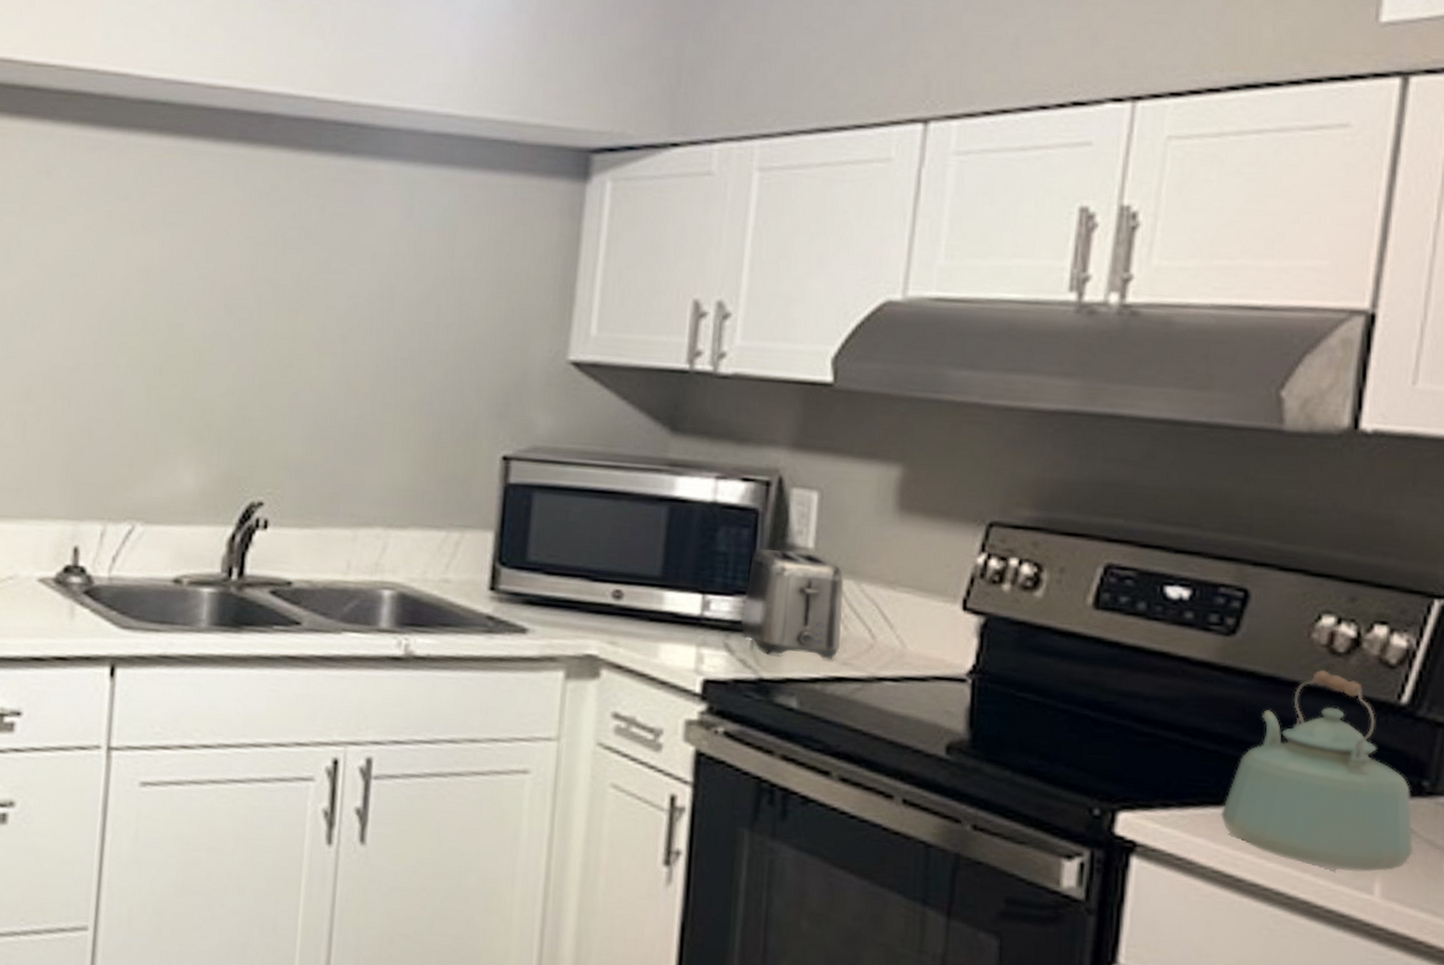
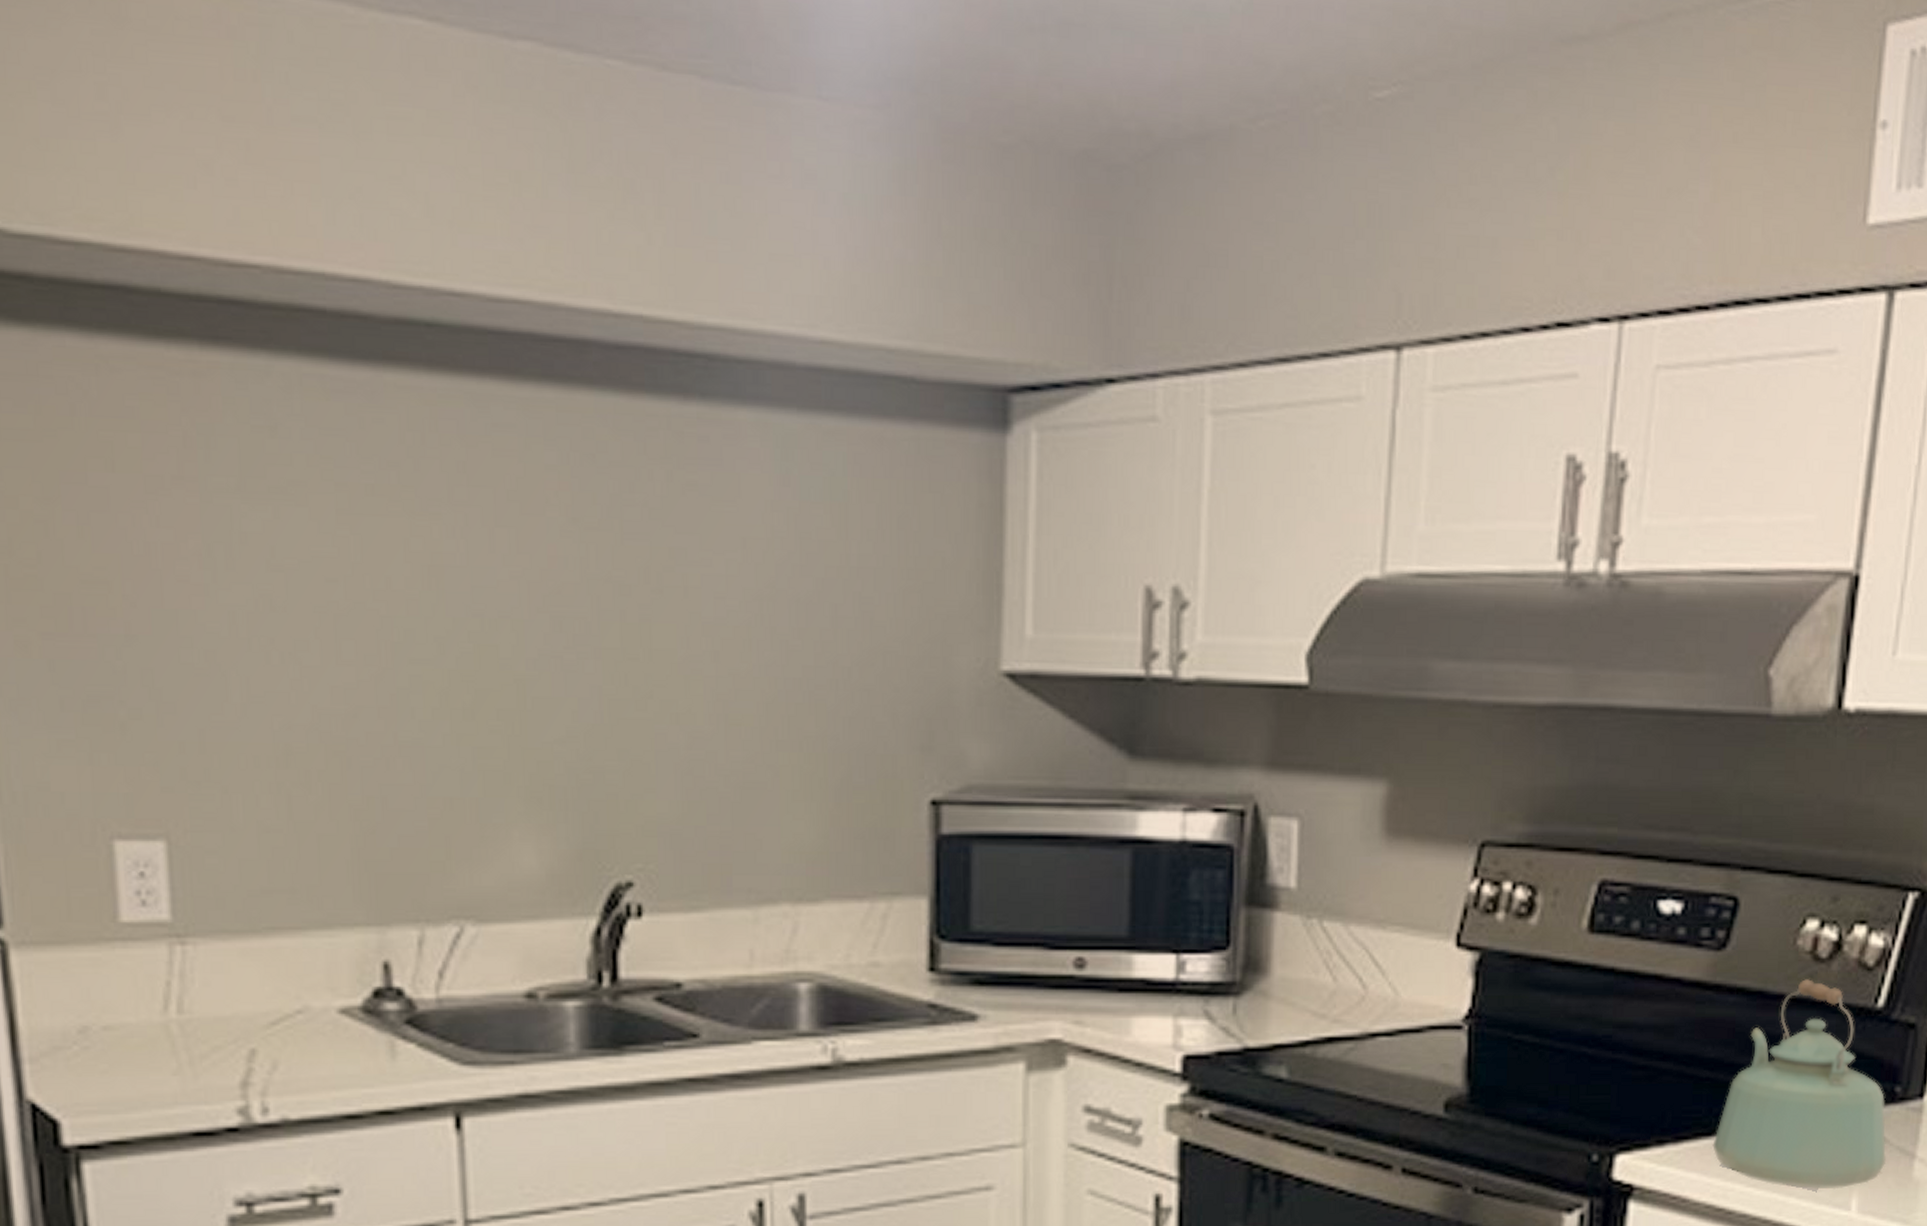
toaster: present [740,548,845,659] -> none [1220,892,1331,1018]

